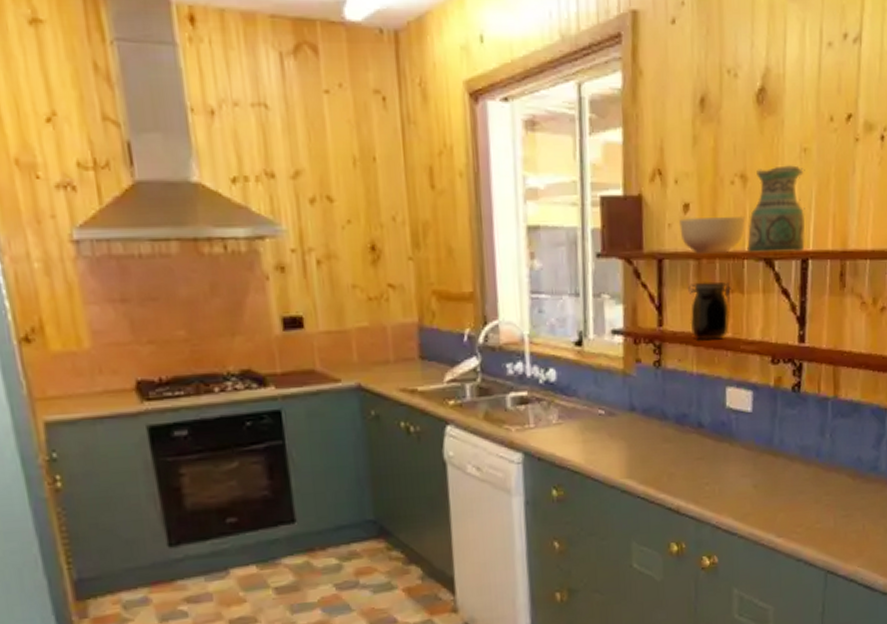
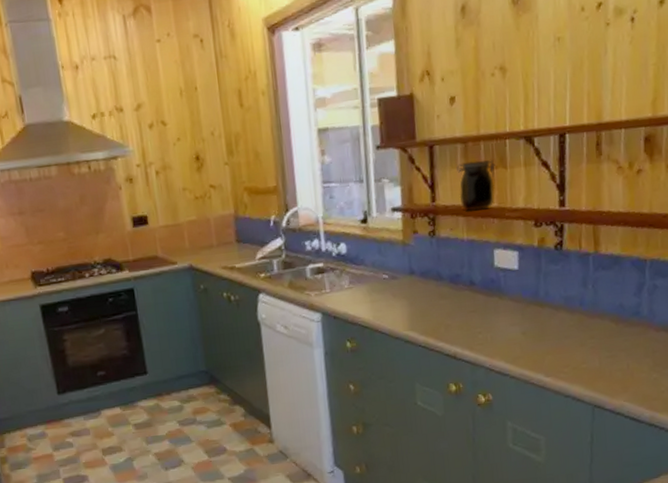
bowl: present [679,215,746,255] -> none [447,102,507,139]
ceramic pitcher: present [747,165,805,254] -> none [508,53,562,134]

